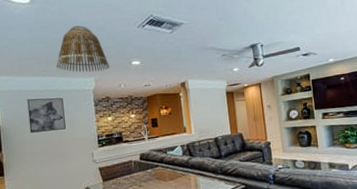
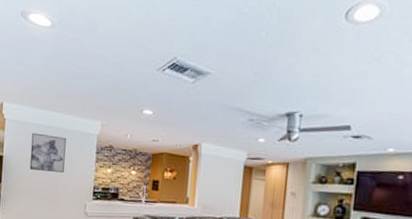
lamp shade: present [55,25,110,72] -> none [65,59,120,116]

